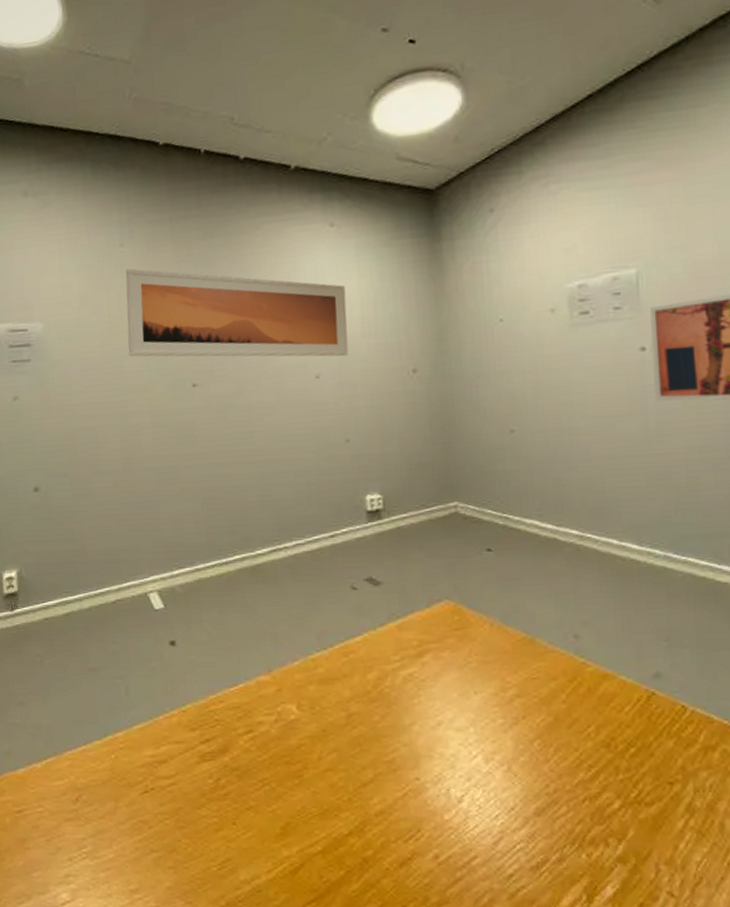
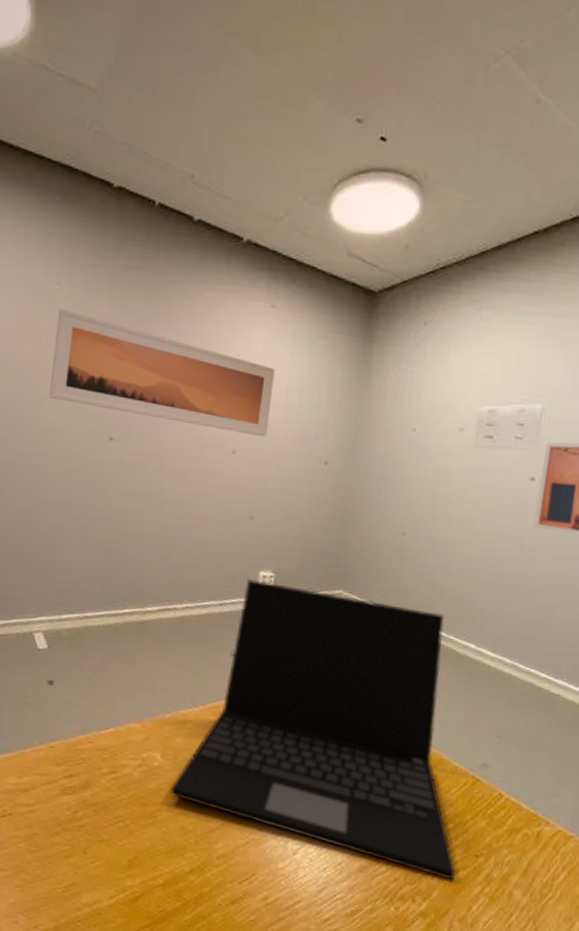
laptop: none [312,504,651,815] -> present [170,579,456,880]

